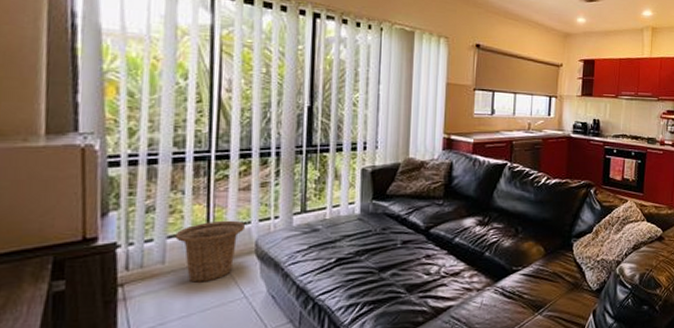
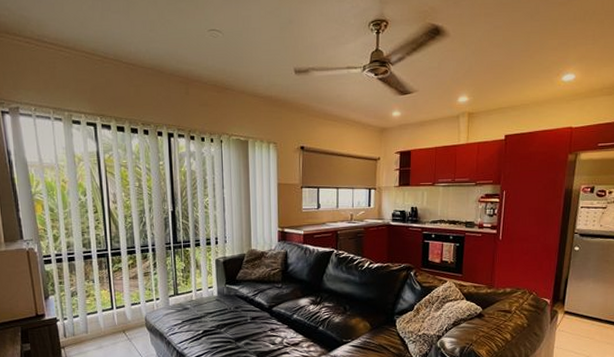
basket: present [175,220,246,283] -> none [92,301,138,347]

